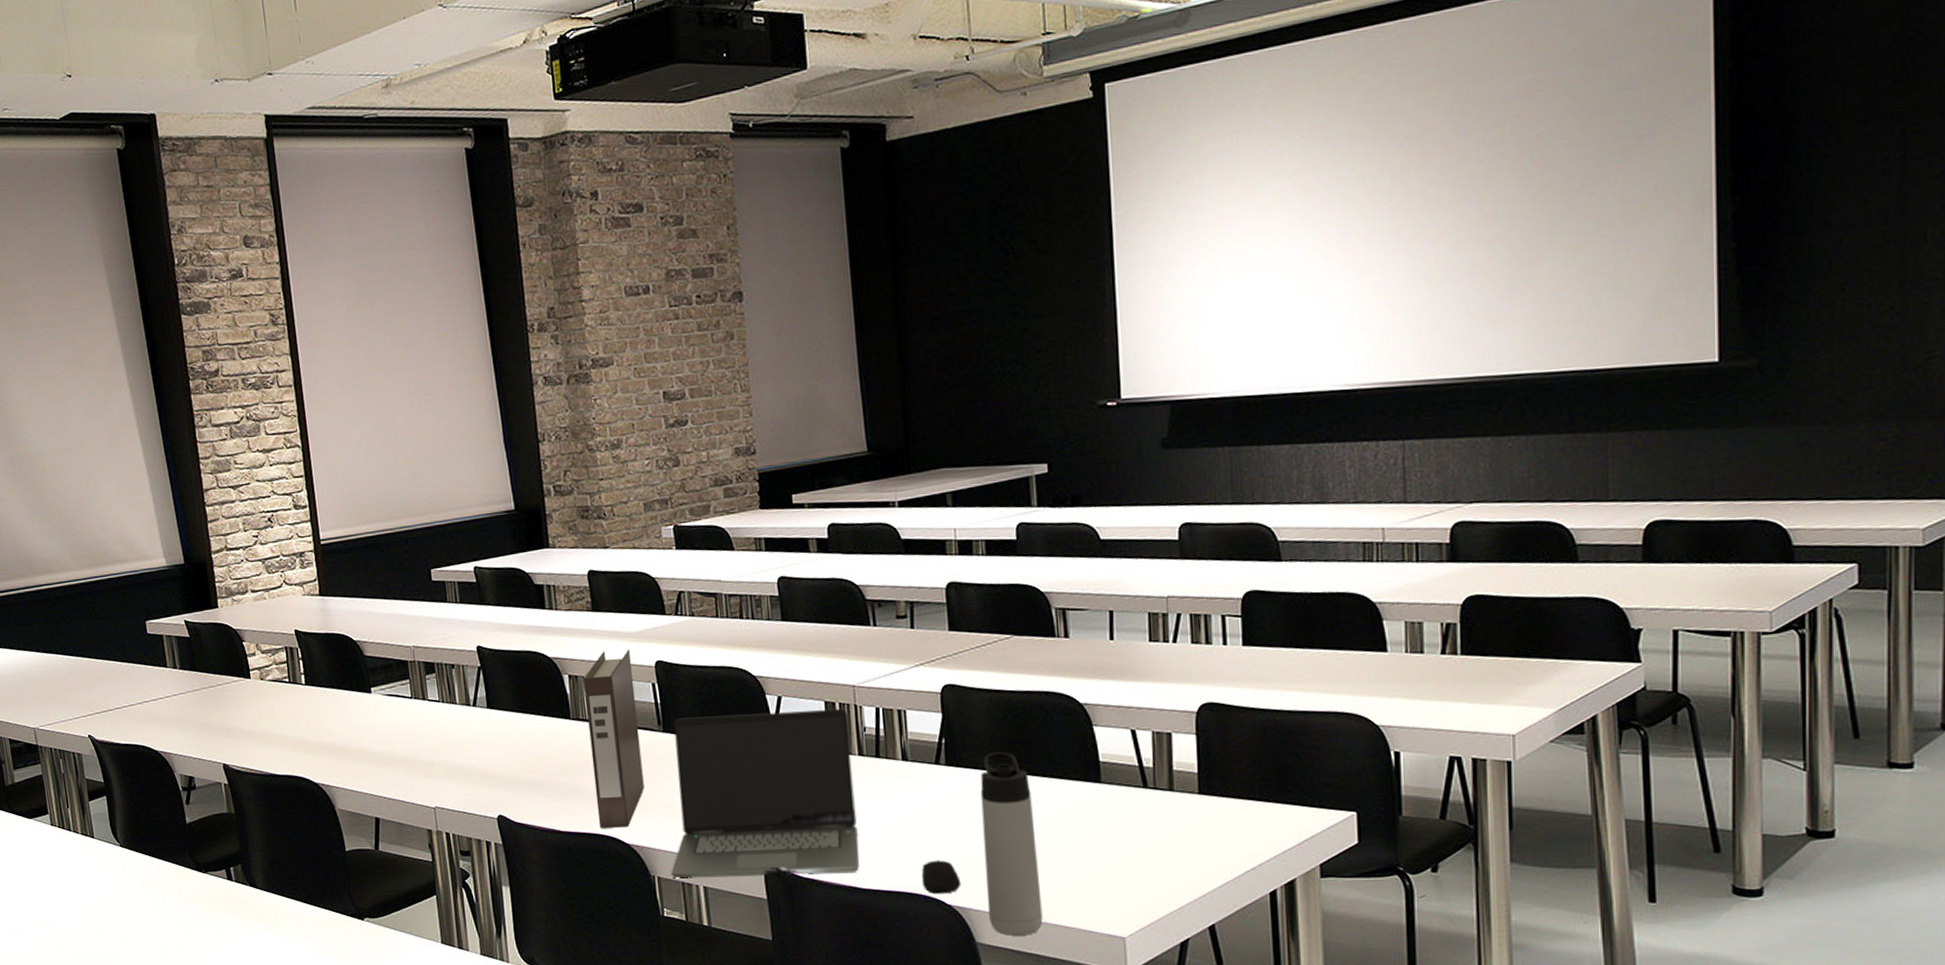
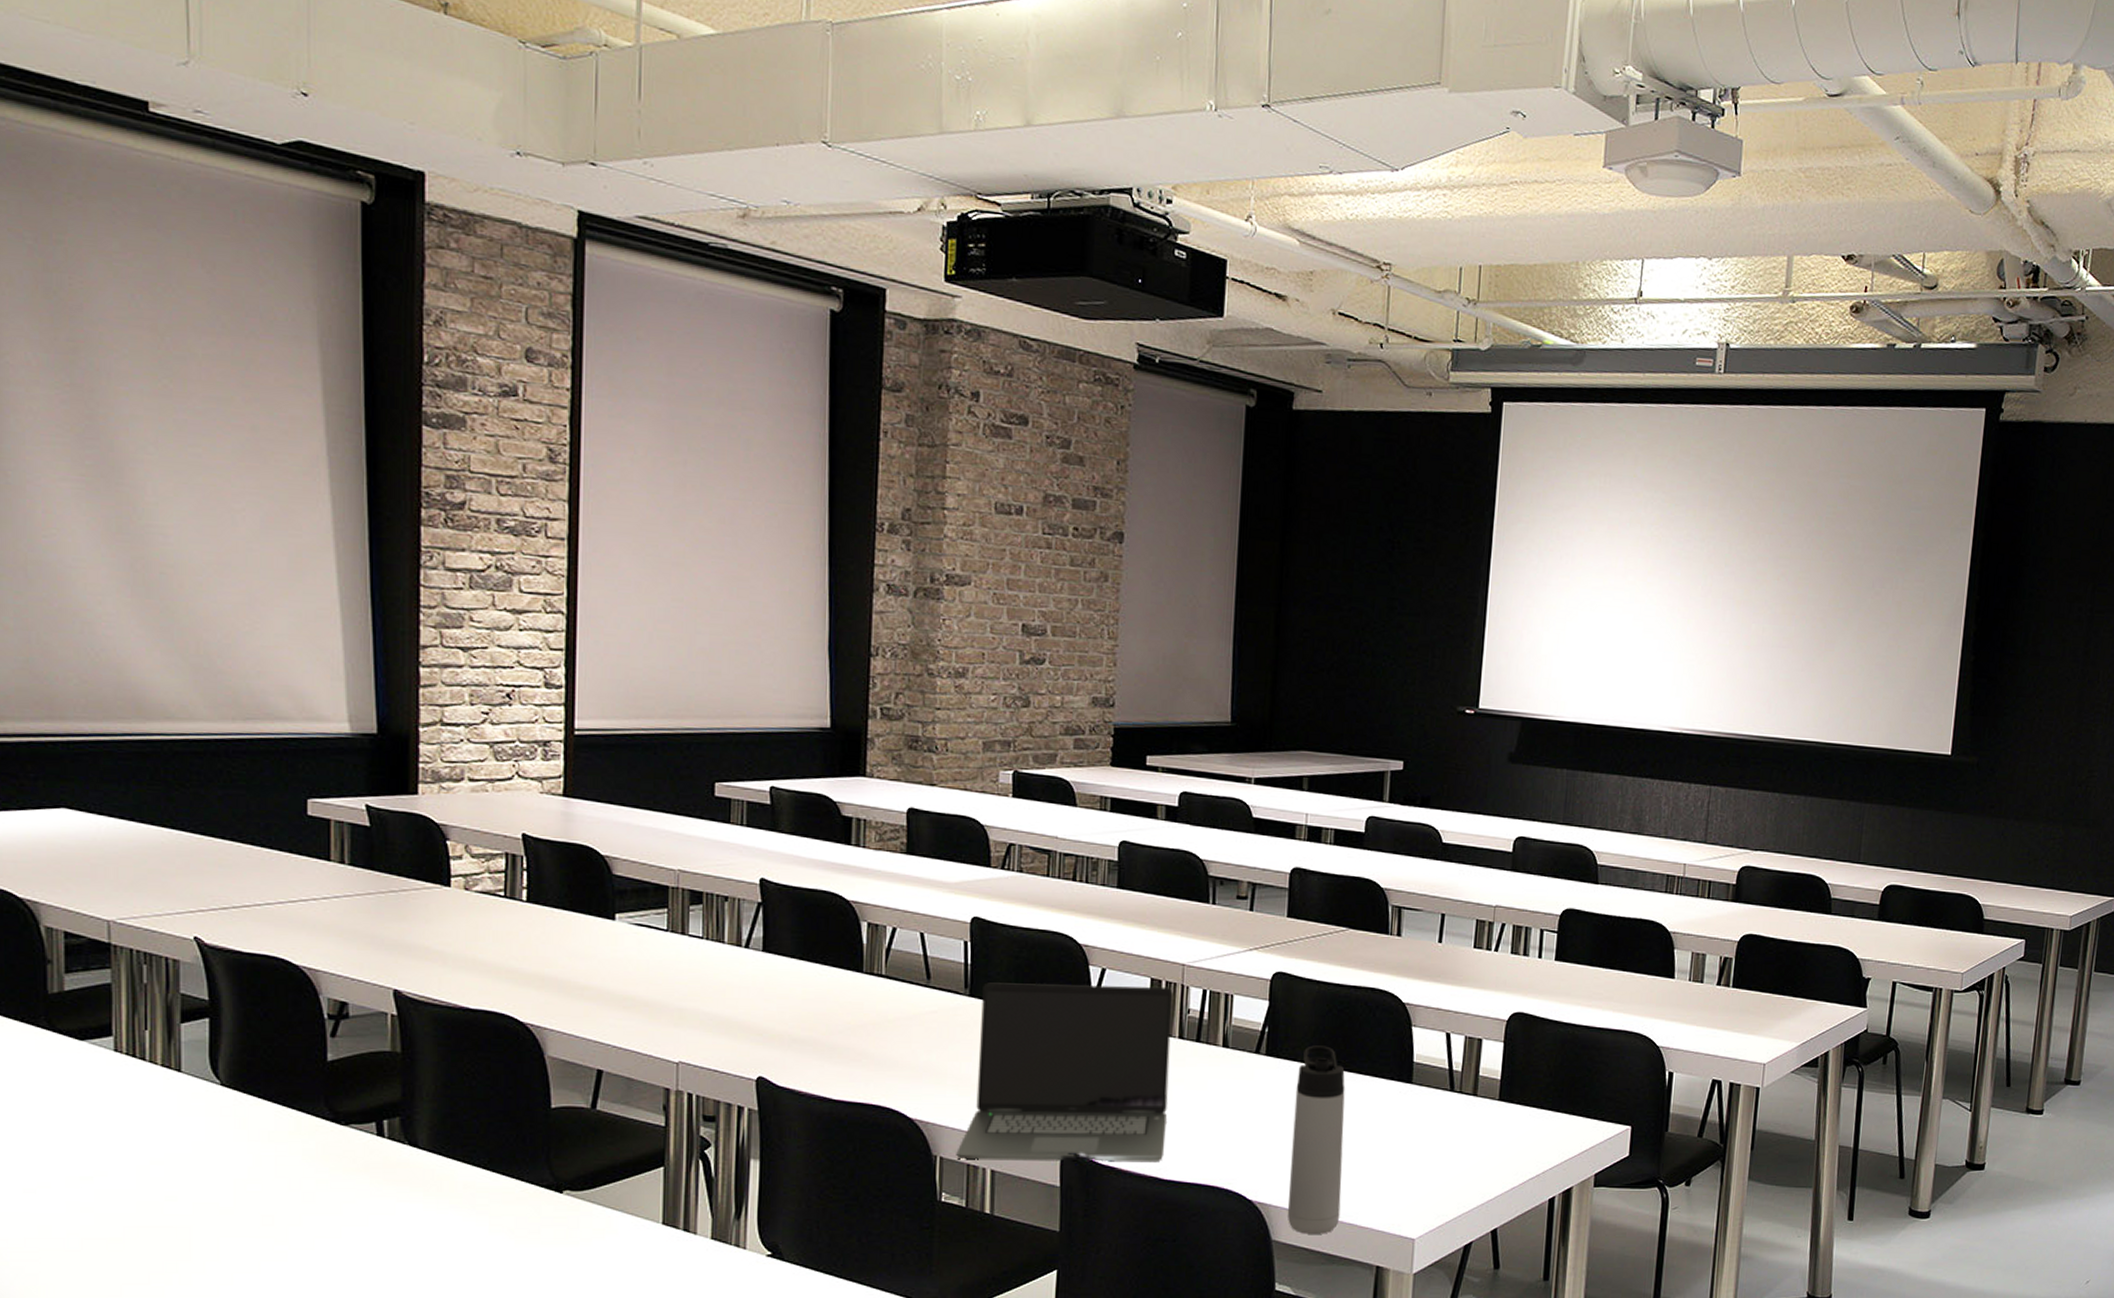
binder: present [583,649,644,828] -> none [879,900,945,1099]
computer mouse: present [922,860,961,894] -> none [1226,1153,1265,1189]

